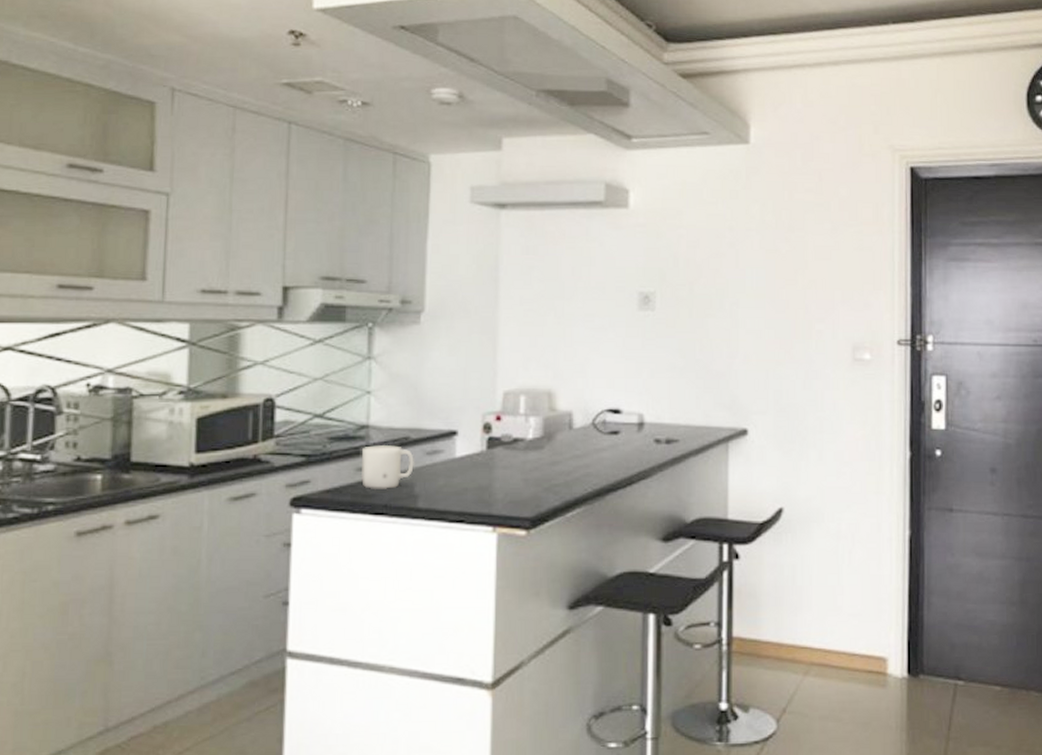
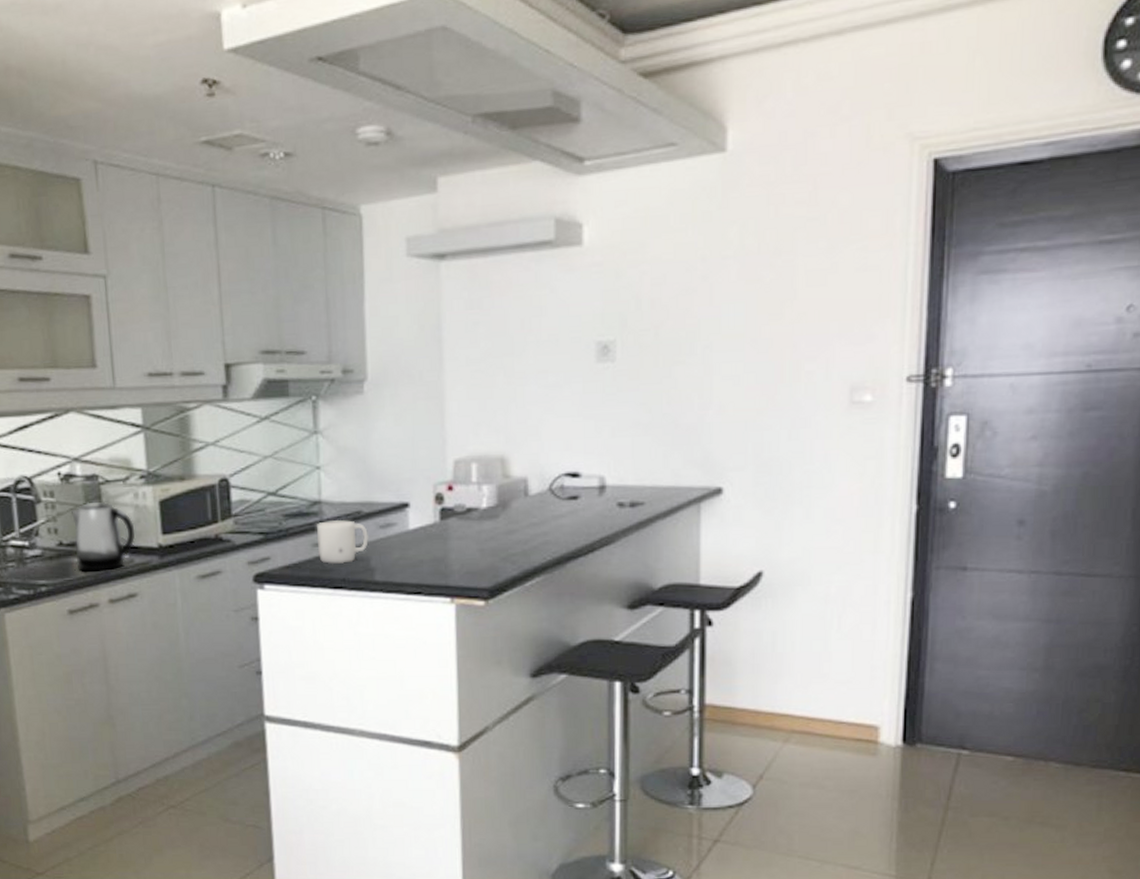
kettle: none [93,416,166,491] -> present [71,501,136,573]

